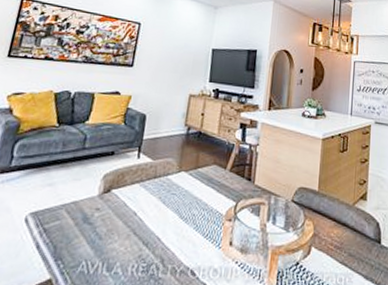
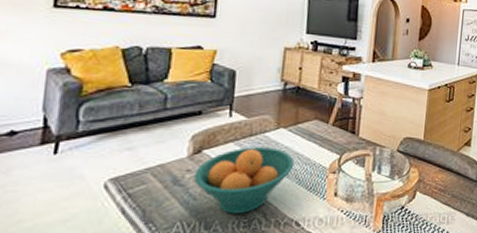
fruit bowl: none [101,189,193,257] -> present [194,147,295,214]

